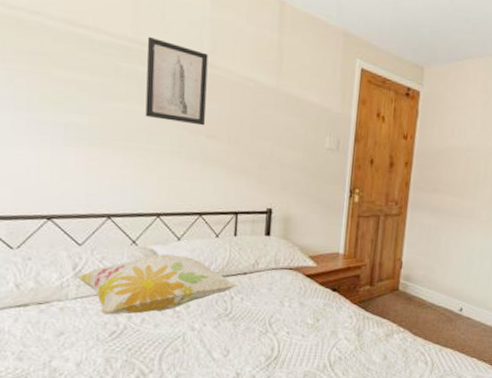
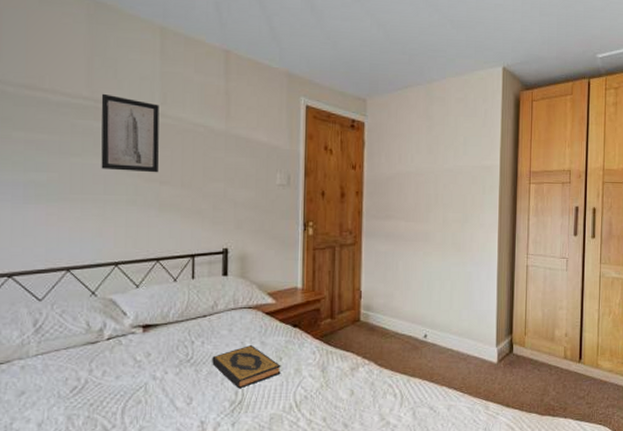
decorative pillow: present [76,254,238,315] -> none [36,303,198,370]
hardback book: none [250,305,318,346] -> present [212,345,281,389]

